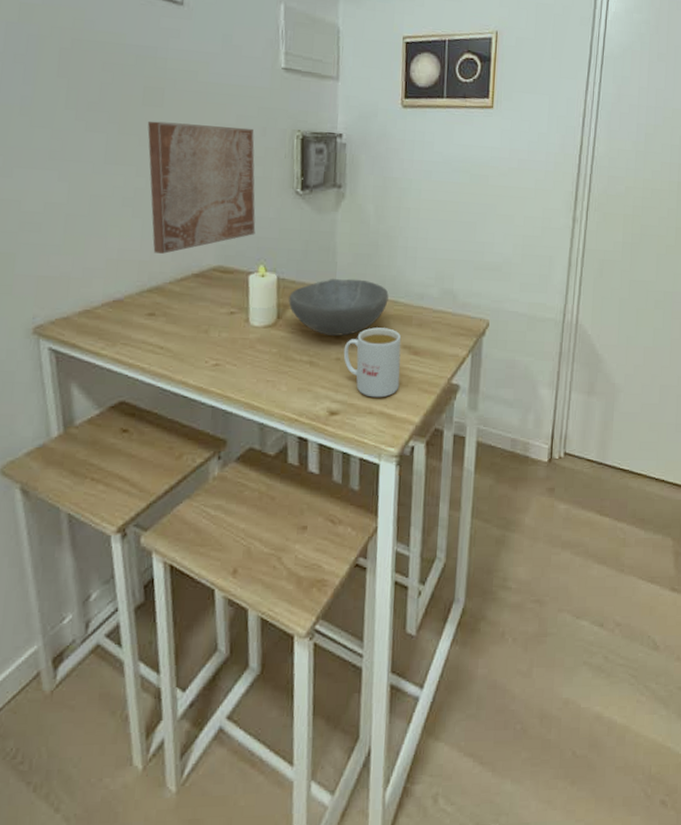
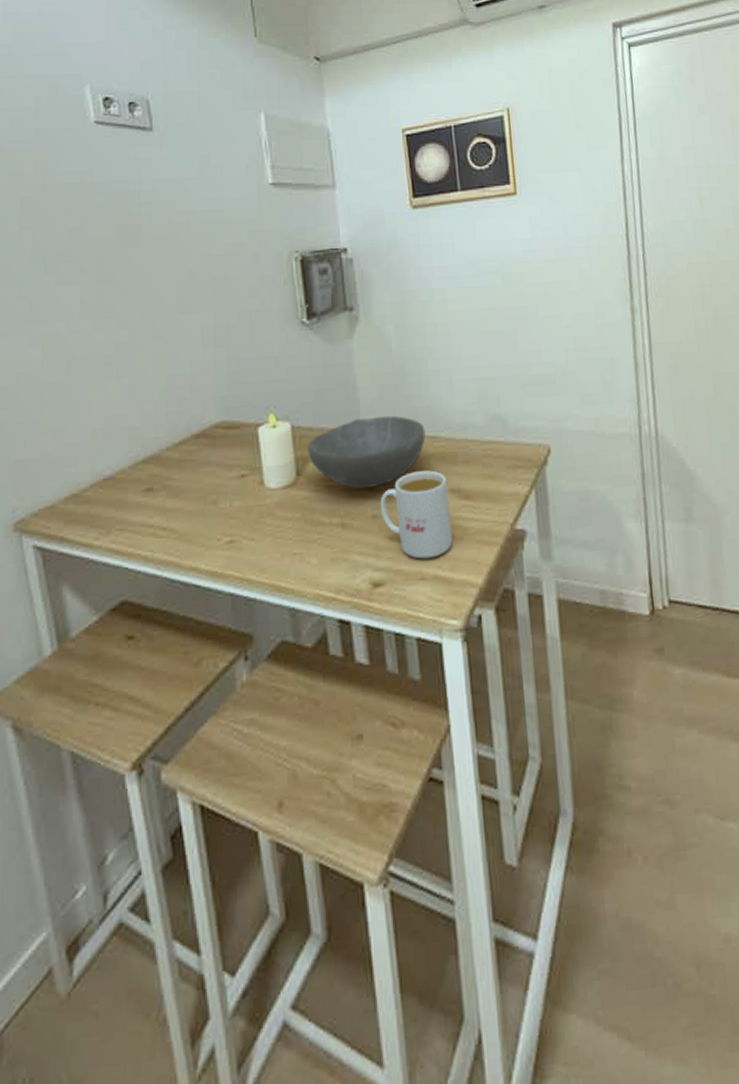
wall art: present [147,121,256,254] -> none [126,256,260,416]

